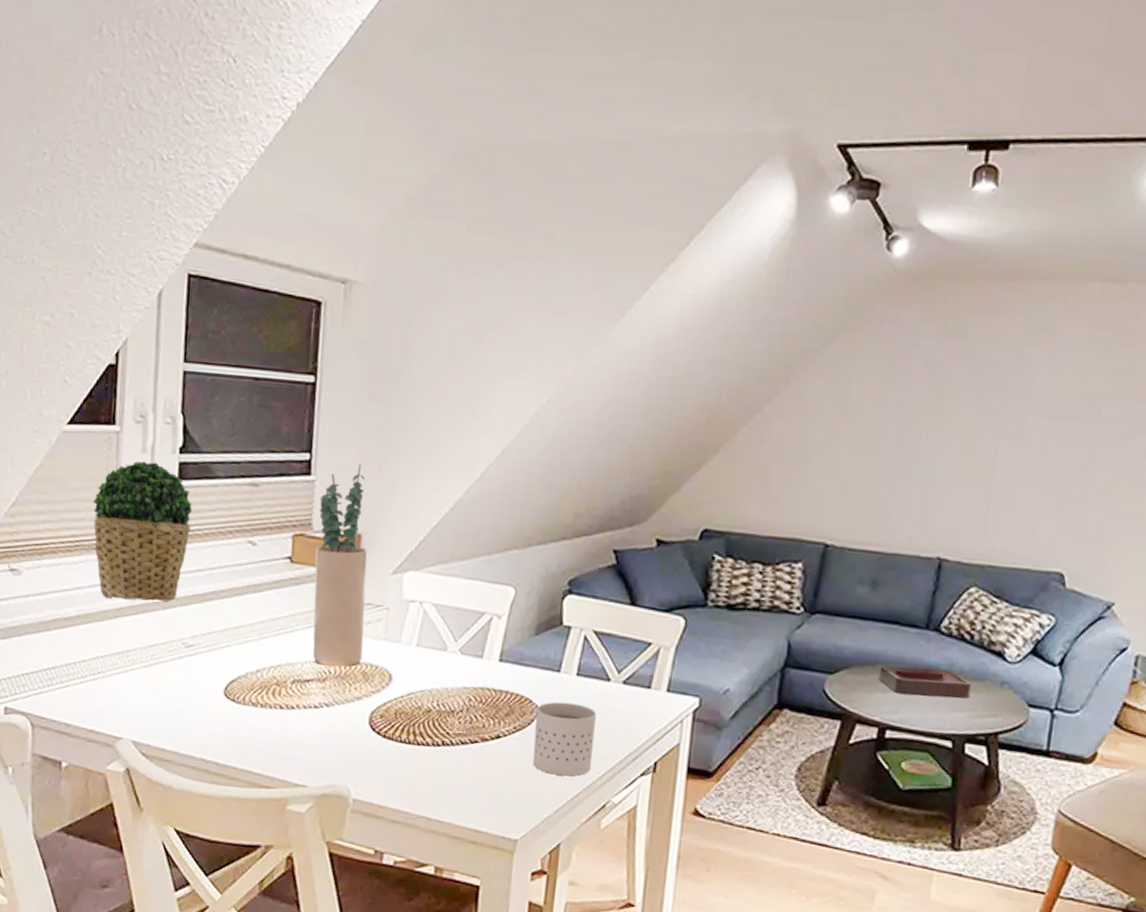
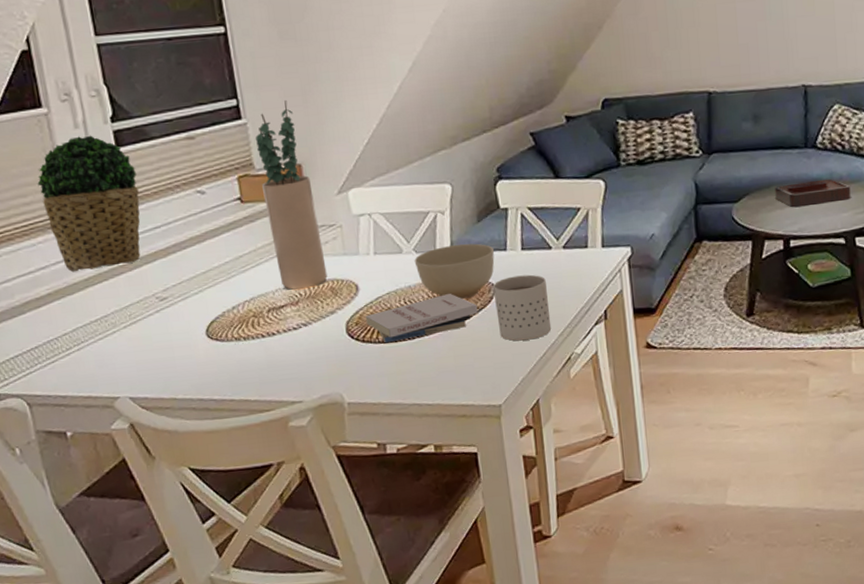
books: none [391,705,515,746] -> present [365,293,478,343]
bowl: none [457,653,547,715] -> present [414,243,495,299]

